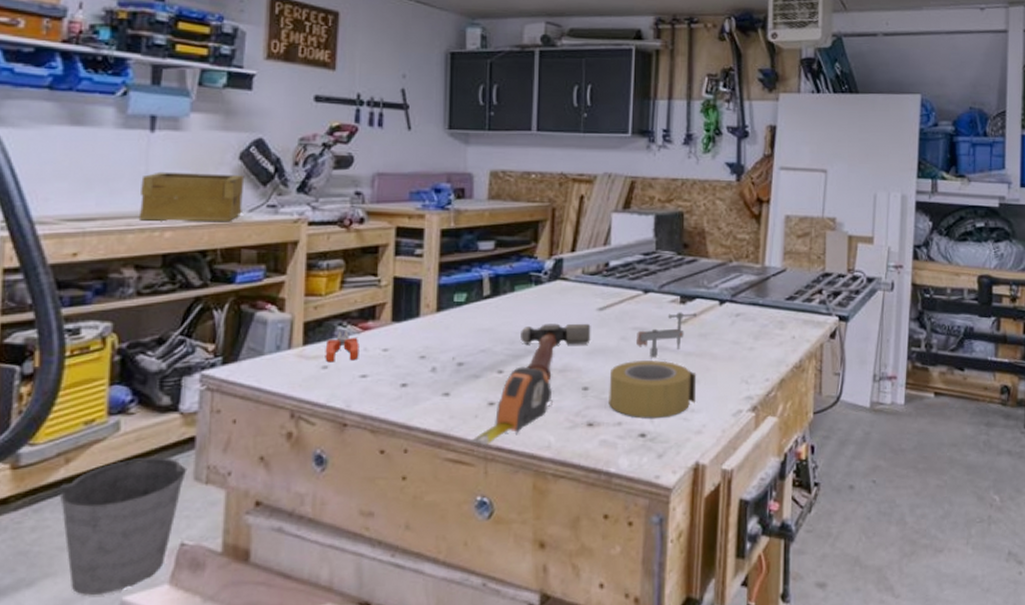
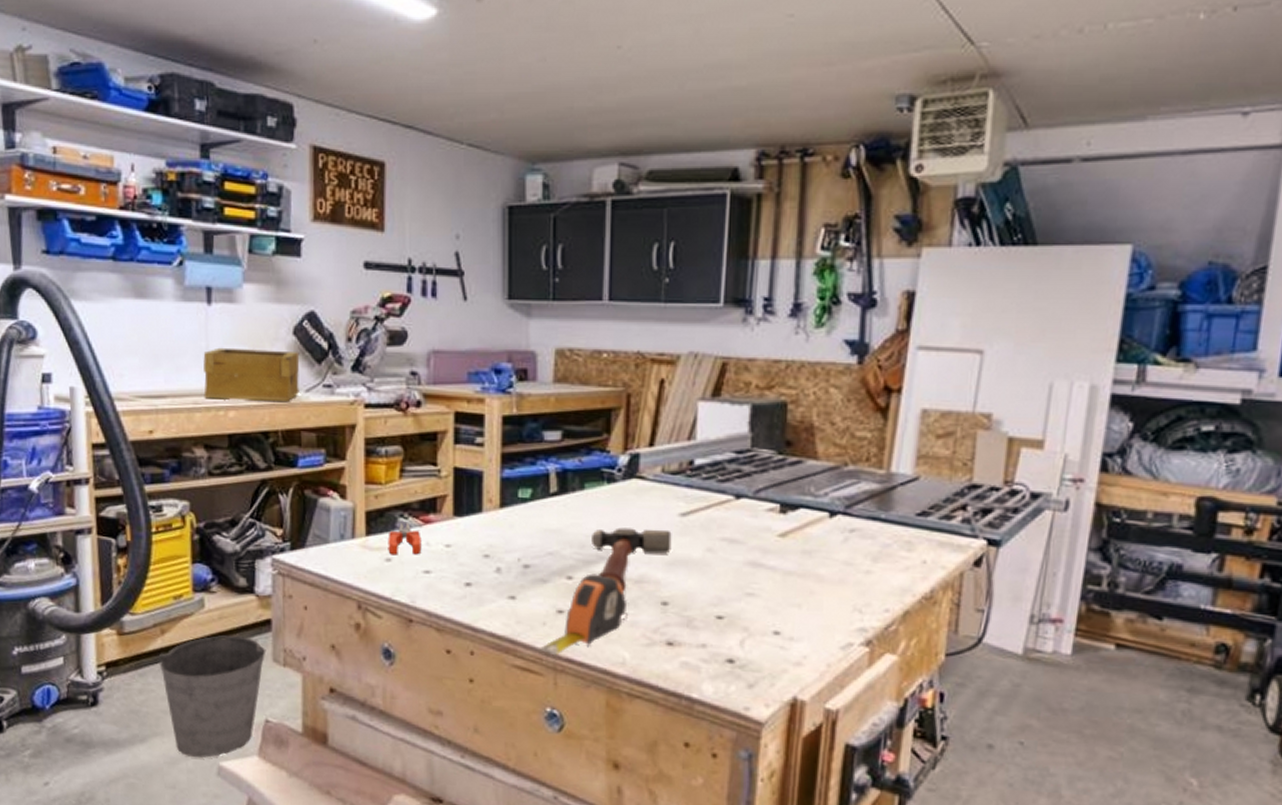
adhesive tape: present [609,360,697,418] -> none [691,576,798,644]
clamp: present [635,312,696,358] -> none [724,523,800,575]

